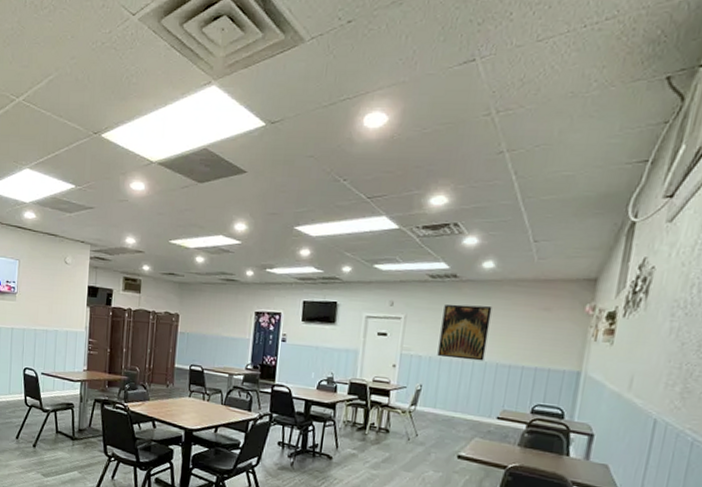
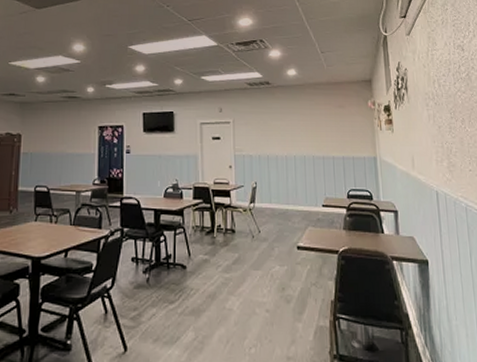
wall art: present [437,304,492,361] -> none [264,107,303,155]

